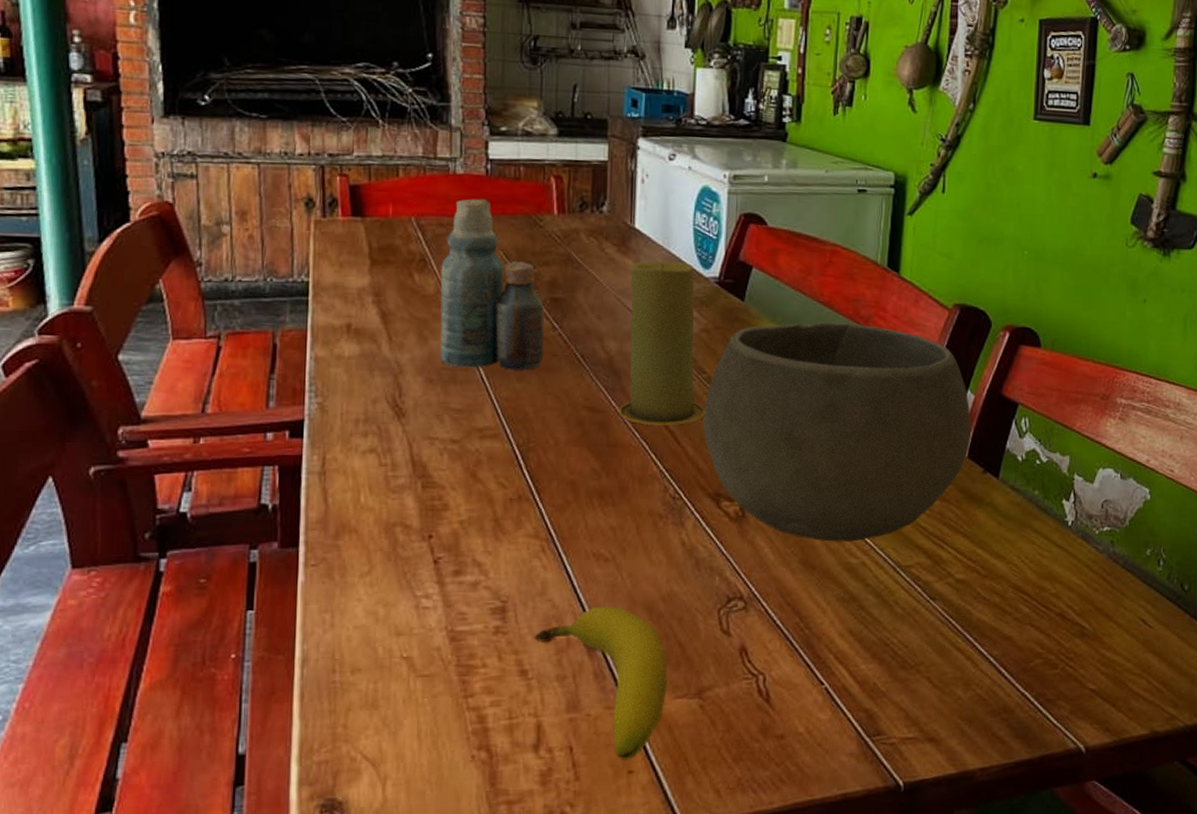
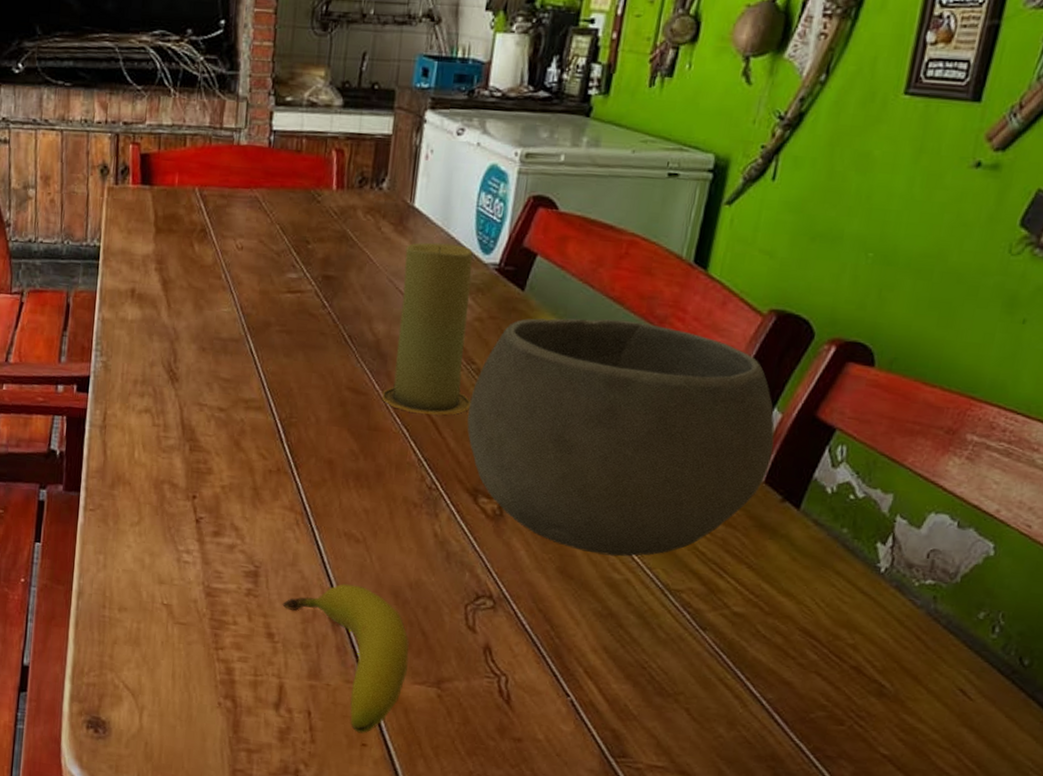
bottle: present [440,199,544,370] -> none [214,170,316,347]

